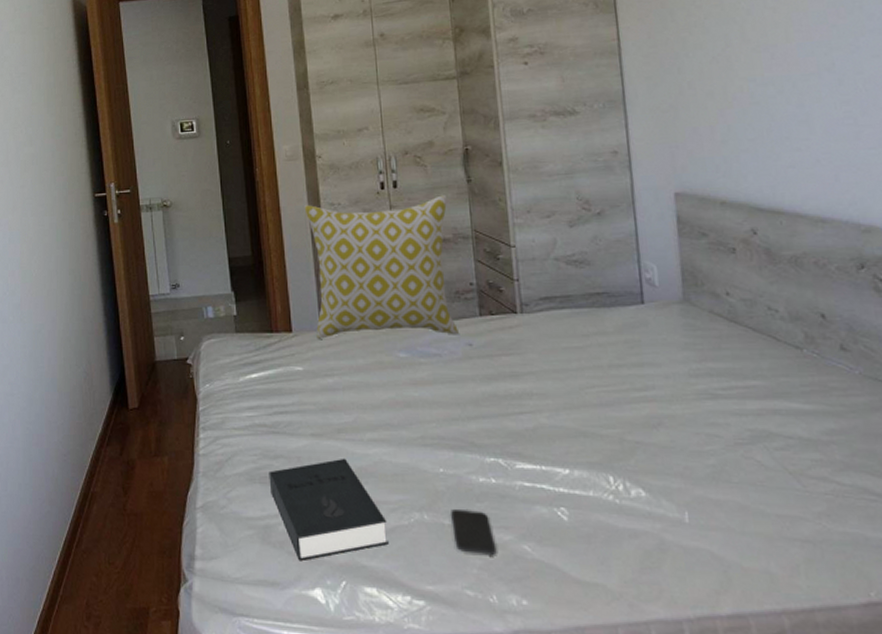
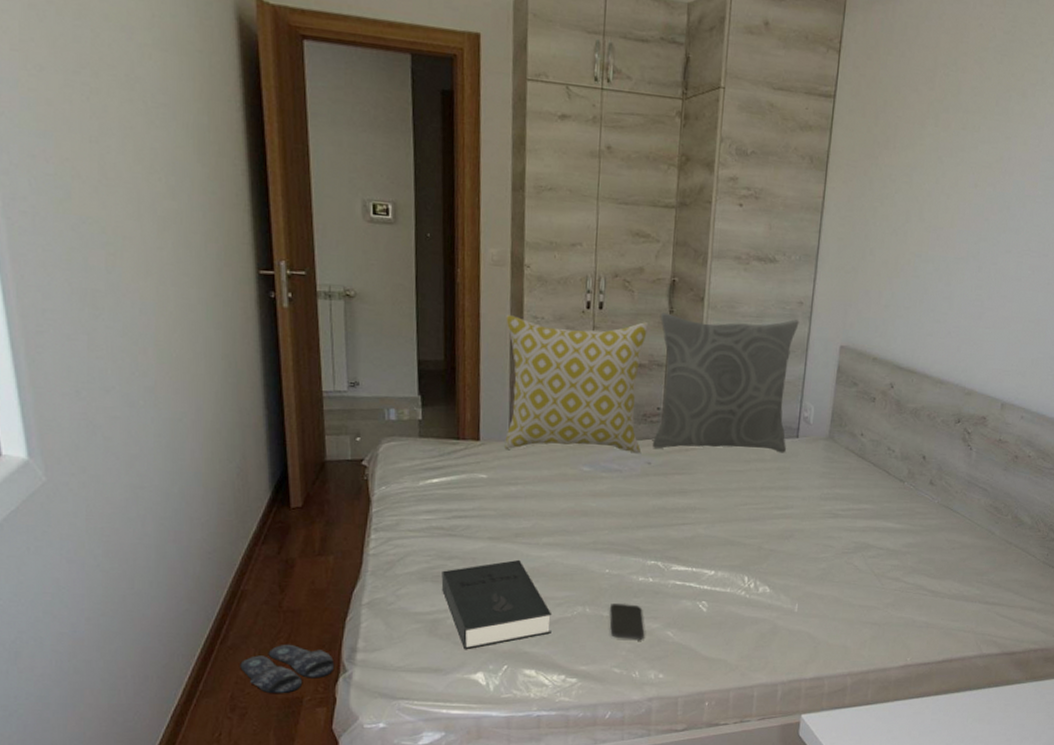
slippers: none [93,549,176,604] -> present [240,644,335,694]
pillow: none [458,171,631,328] -> present [653,312,799,453]

